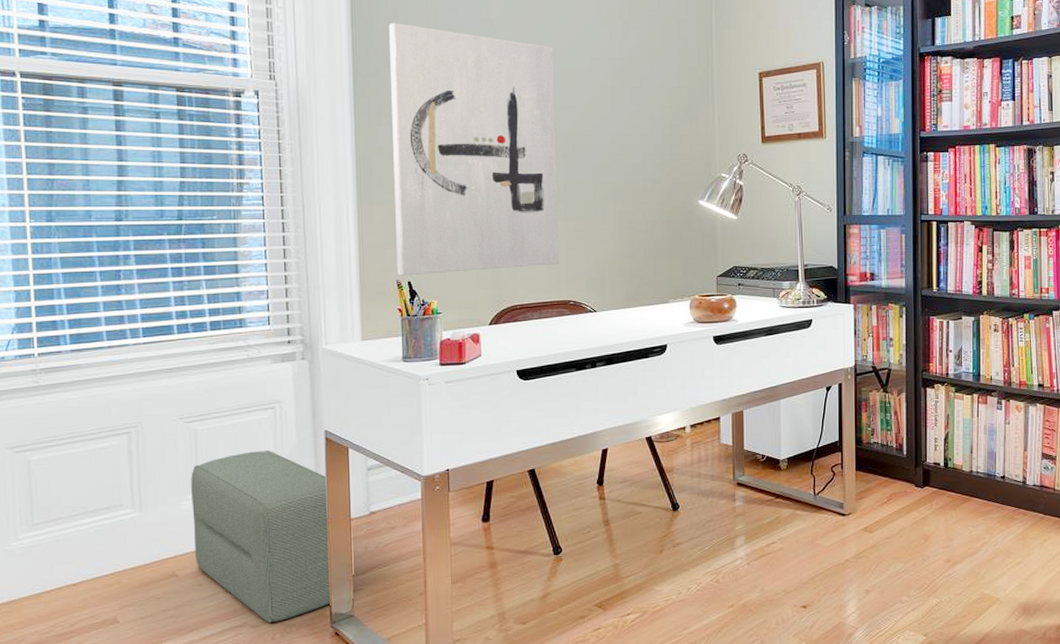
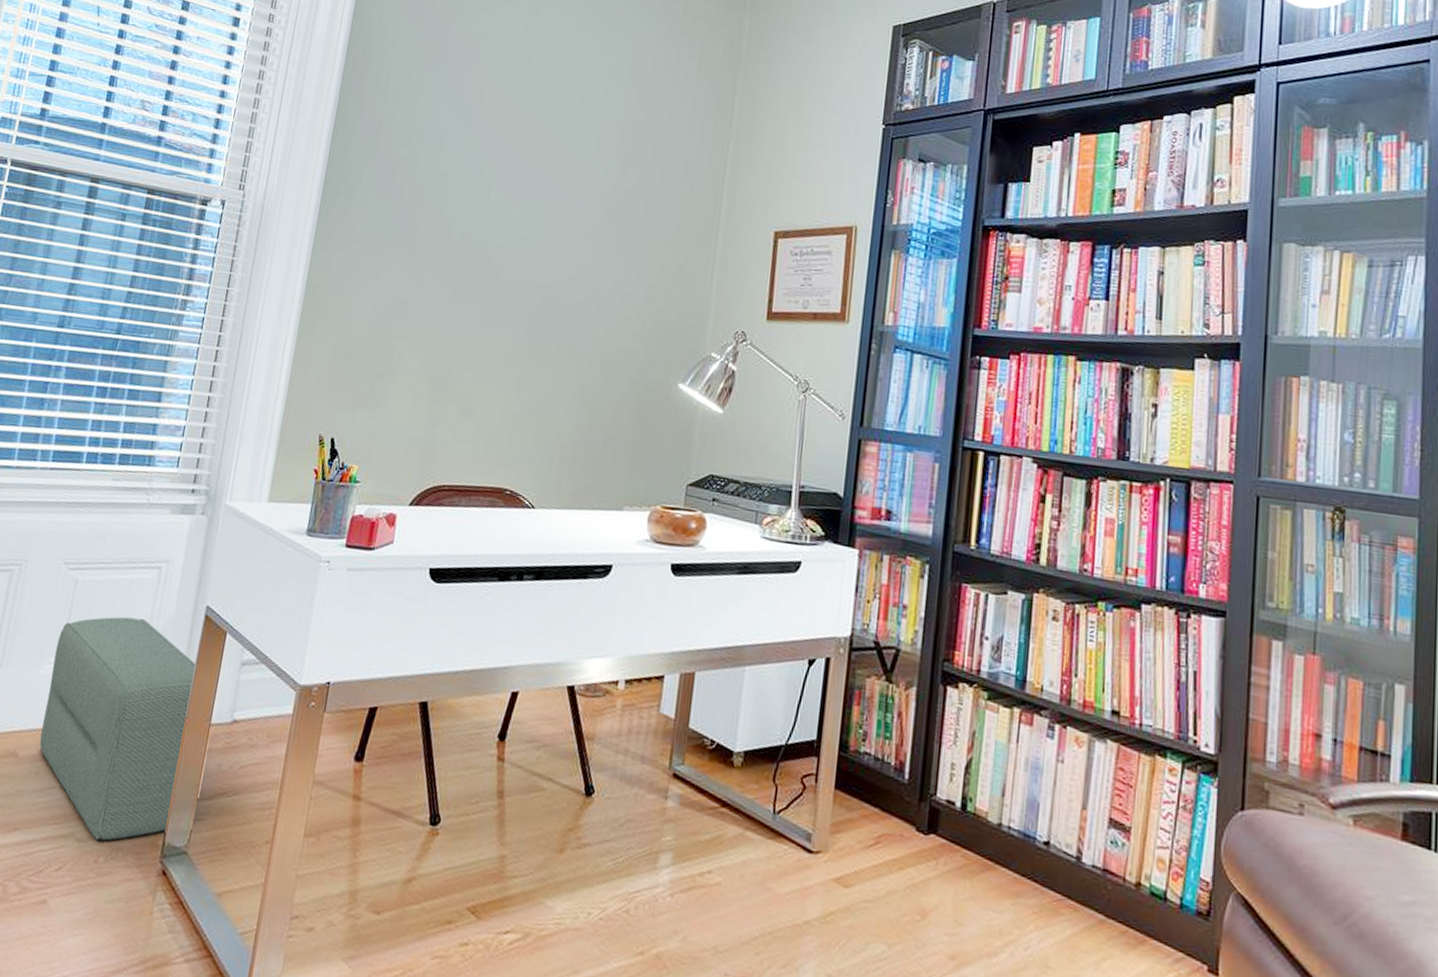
wall art: present [389,22,560,276] -> none [322,137,540,442]

